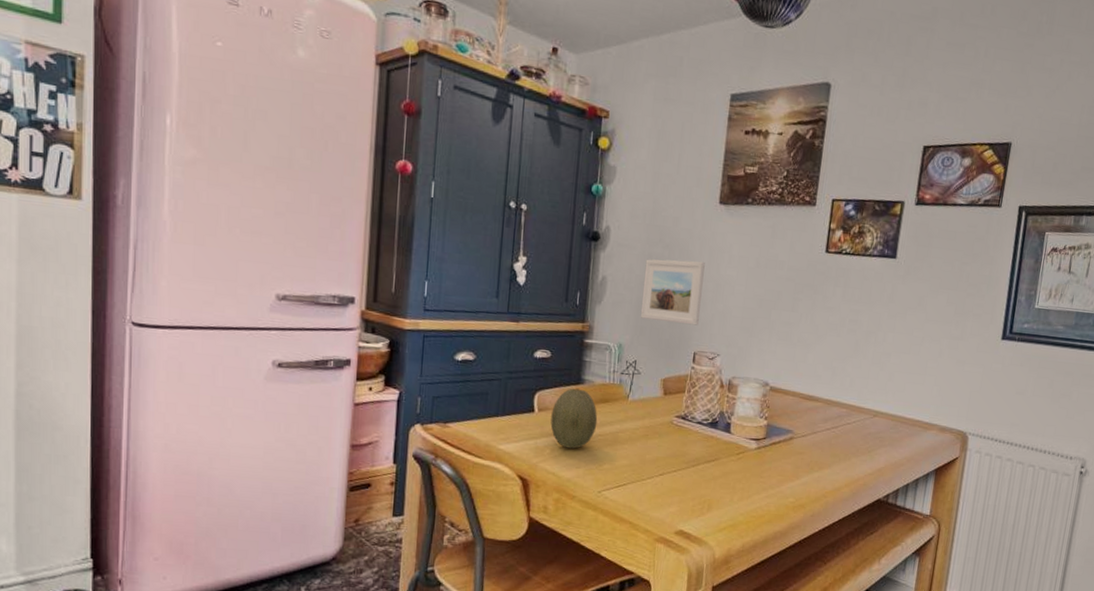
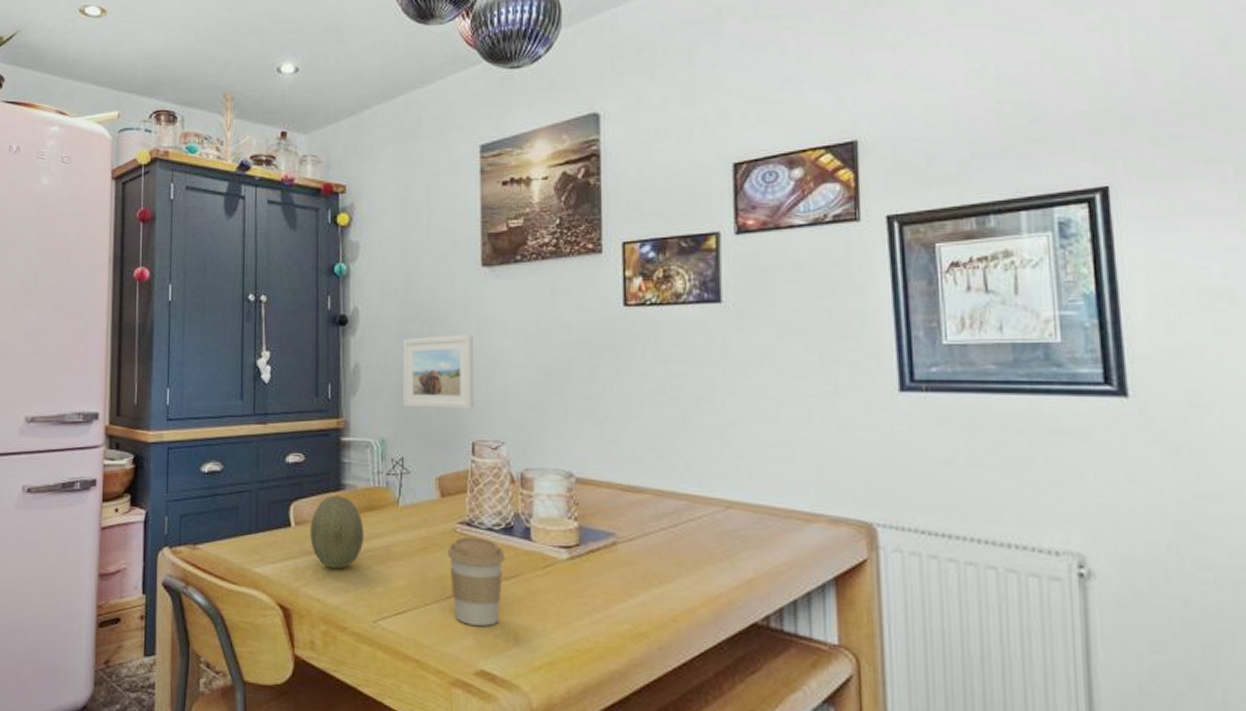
coffee cup: none [664,427,709,497] -> present [448,537,505,626]

